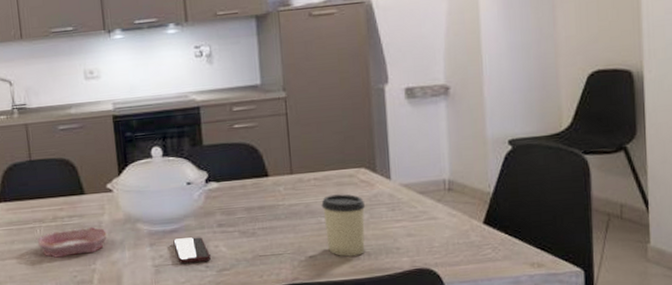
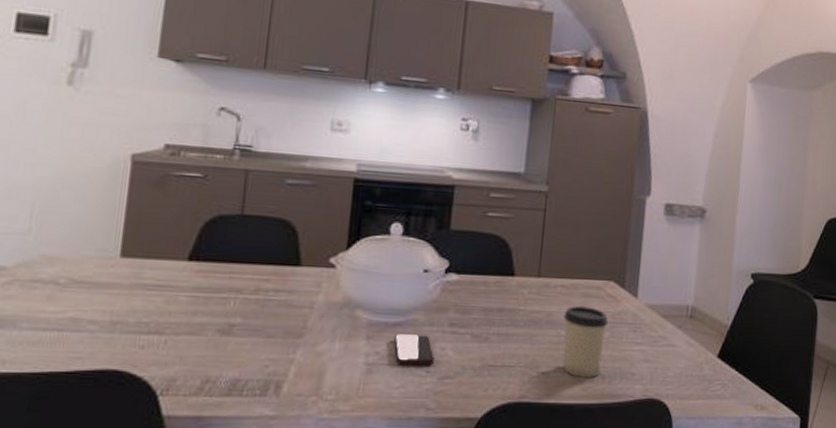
bowl: present [37,226,108,258] -> none [227,306,319,340]

